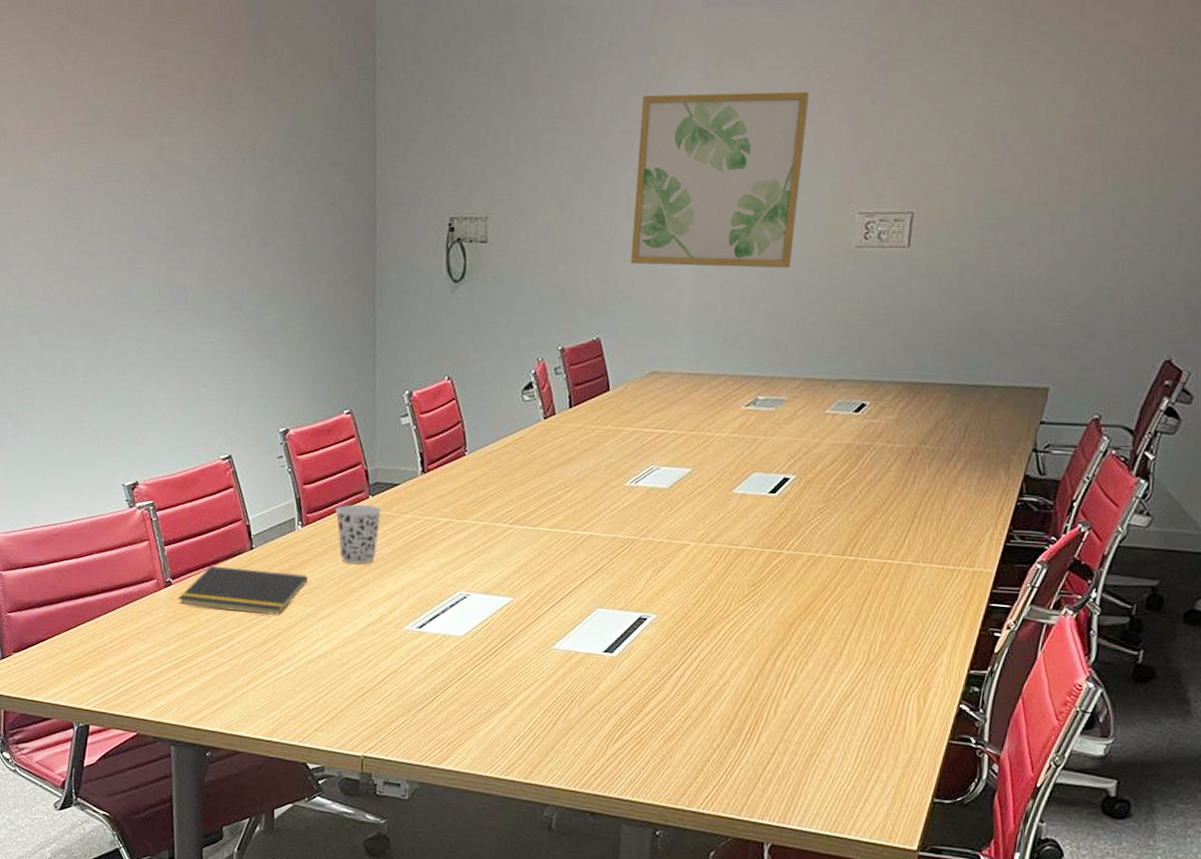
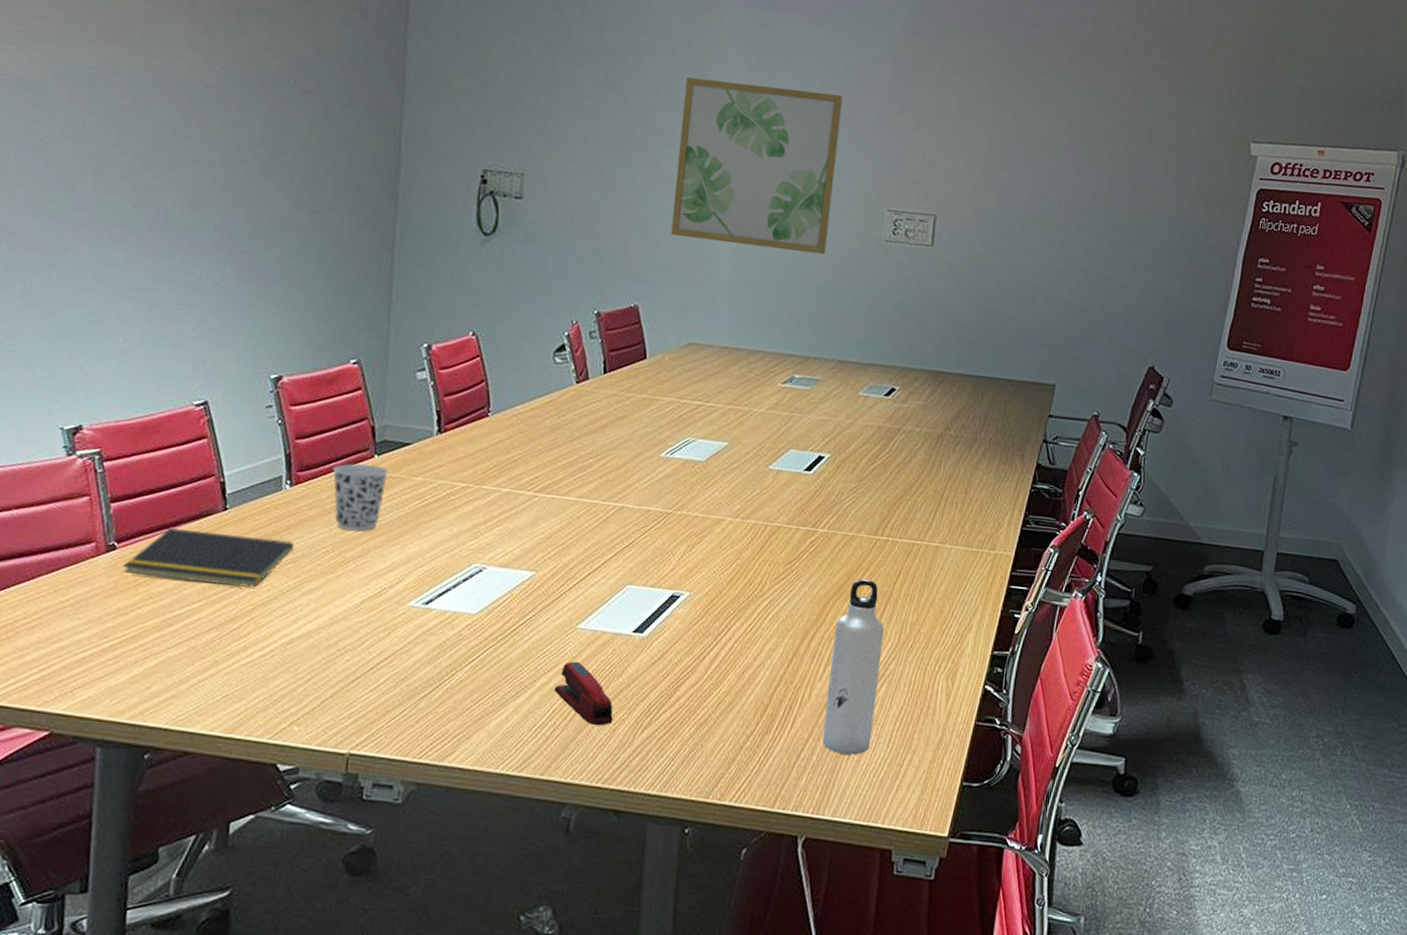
stapler: none [533,678,588,737] -> present [554,661,613,726]
water bottle: none [787,599,852,769] -> present [822,578,884,755]

